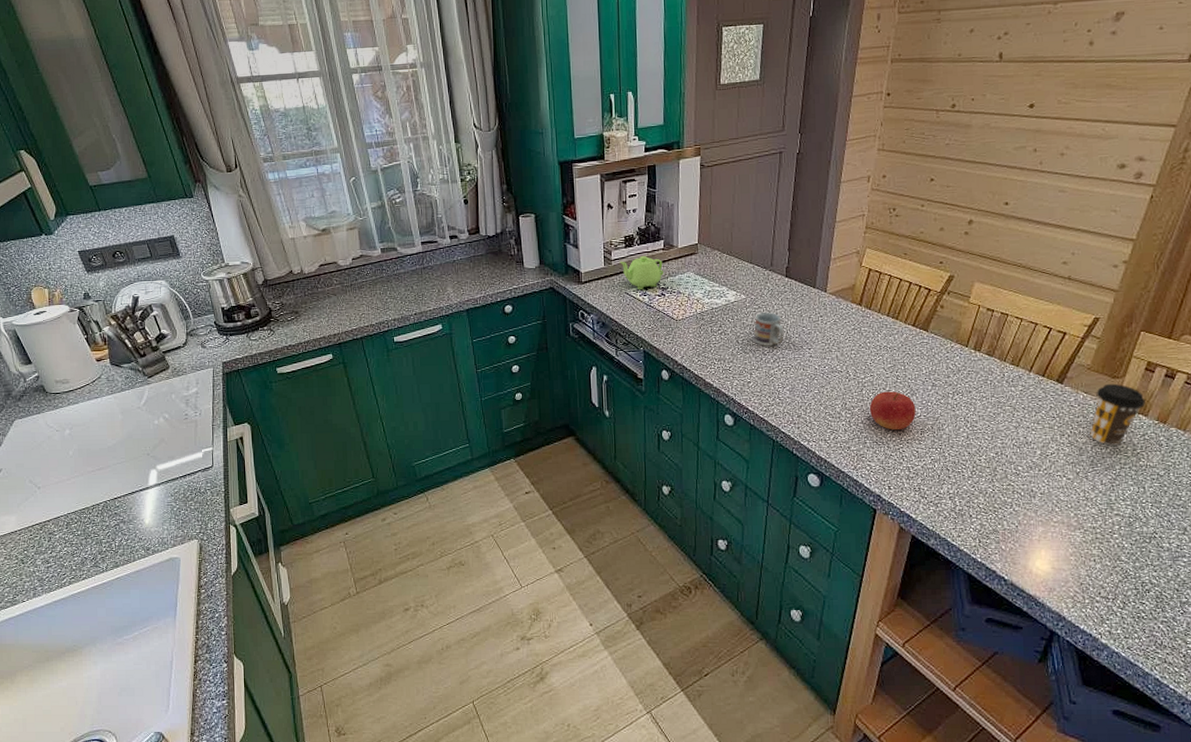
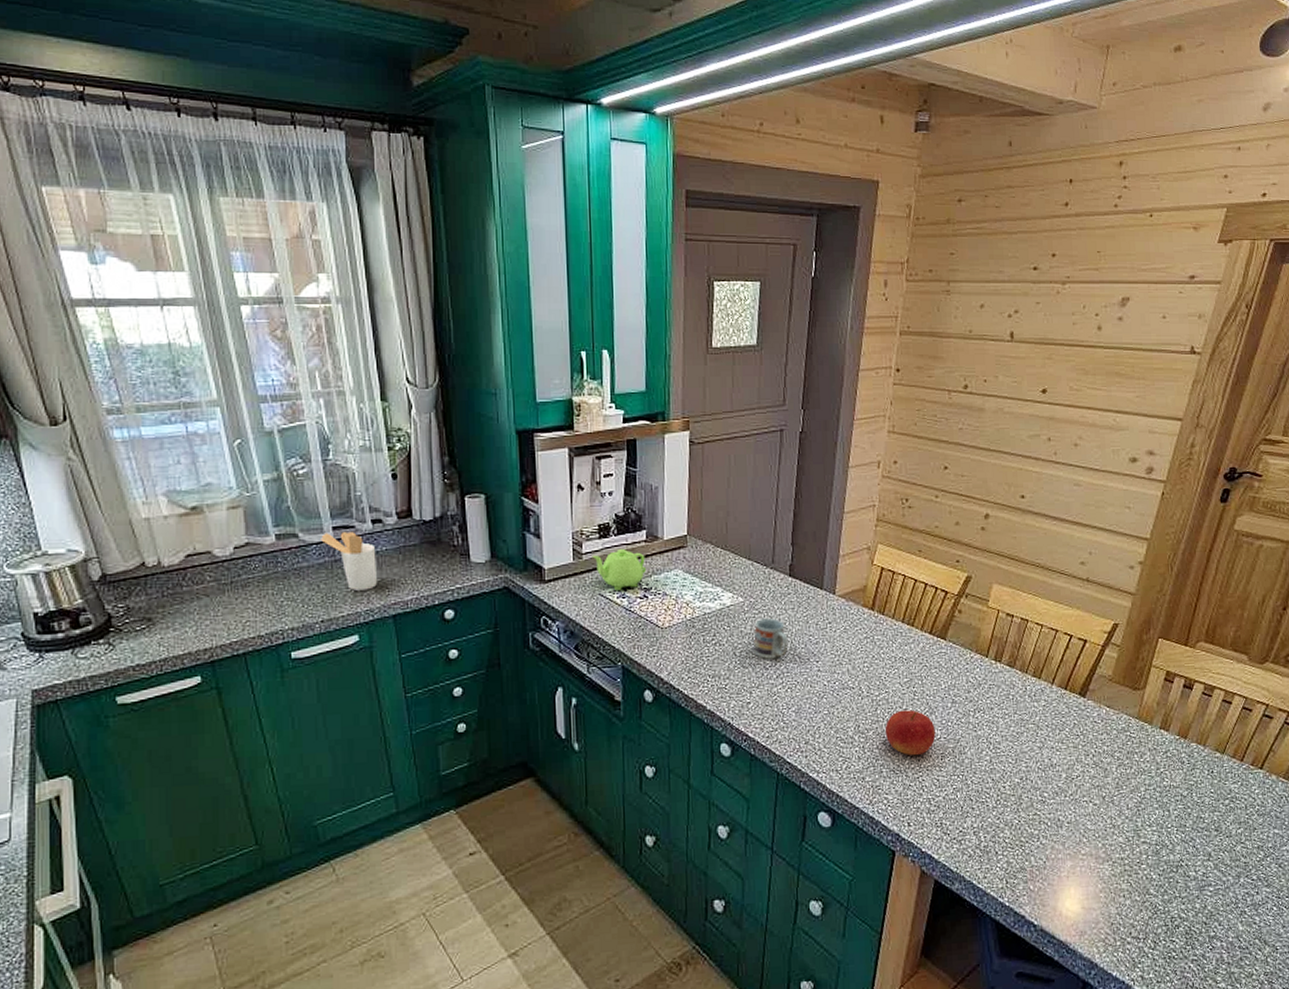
utensil holder: none [413,246,454,291] -> present [321,532,377,591]
coffee cup: present [1090,383,1145,446] -> none [1114,695,1166,765]

